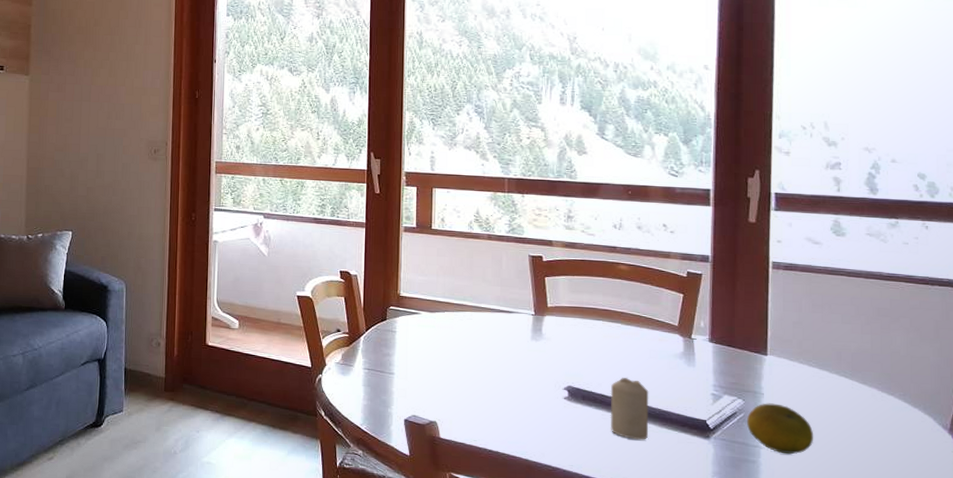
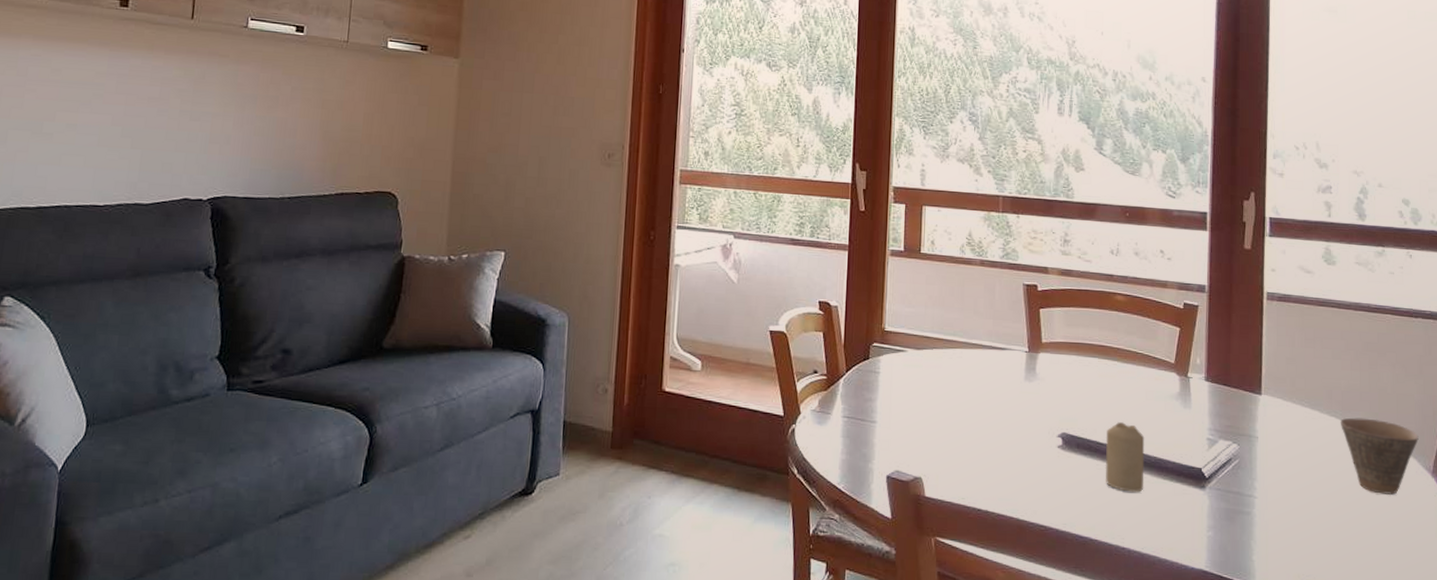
fruit: present [746,403,814,455] -> none [1241,447,1306,504]
cup: none [849,377,935,450] -> present [1339,417,1419,495]

